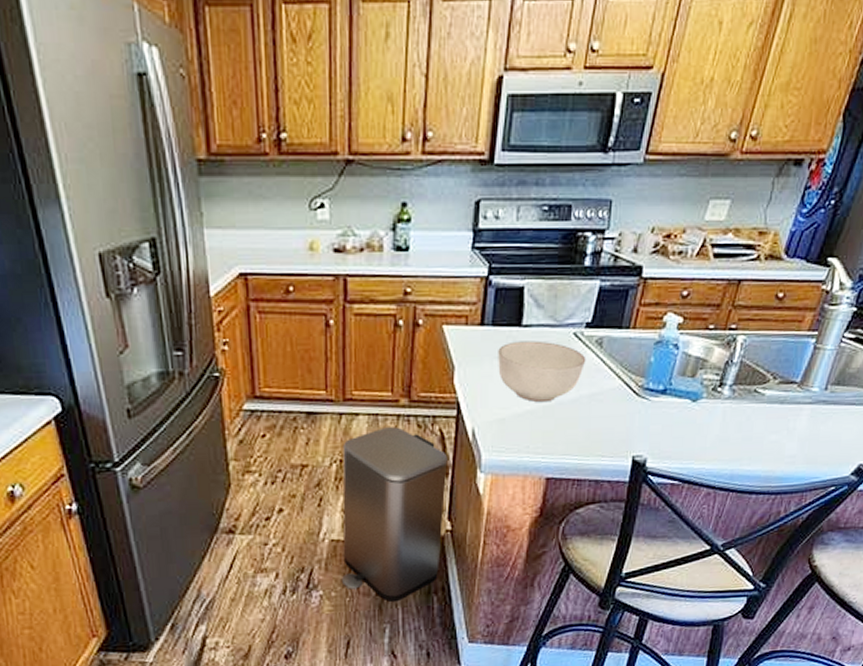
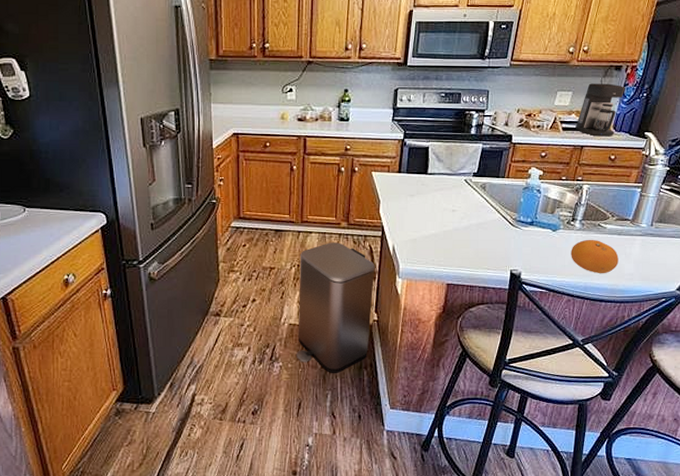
bowl: present [498,340,586,403] -> none [411,184,474,228]
fruit: none [714,410,778,458] -> present [571,239,619,274]
coffee maker: none [732,186,806,265] -> present [575,83,625,137]

